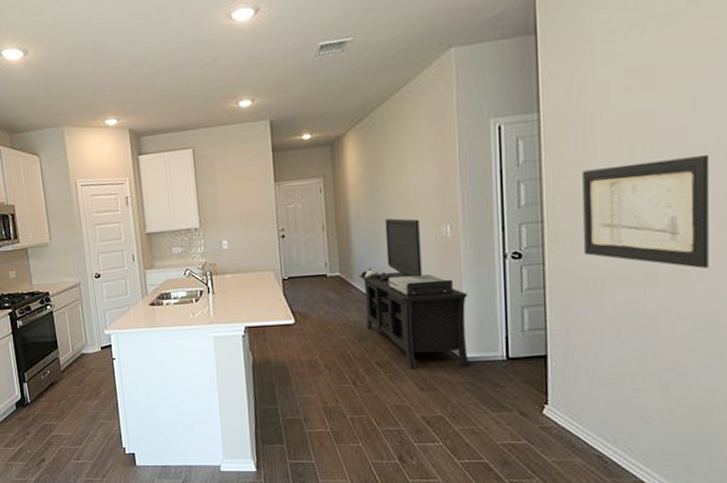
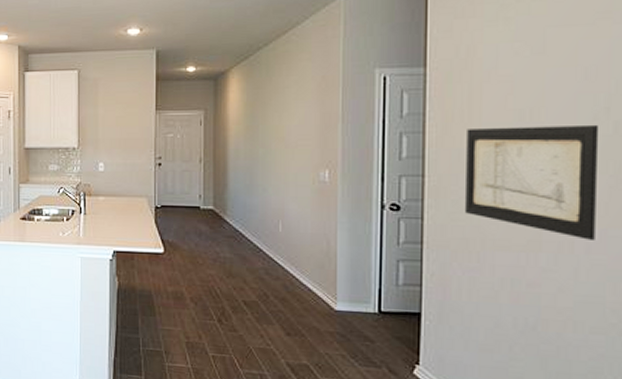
media console: present [358,218,470,369] -> none [232,158,342,317]

